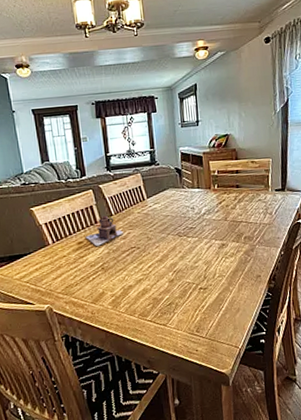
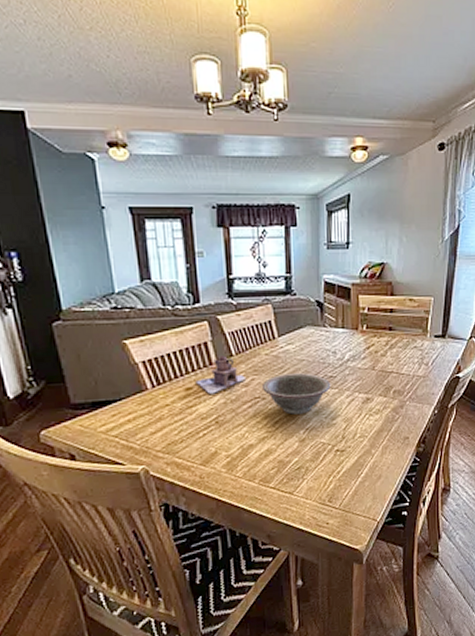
decorative bowl: none [136,226,192,260] -> present [261,373,331,415]

